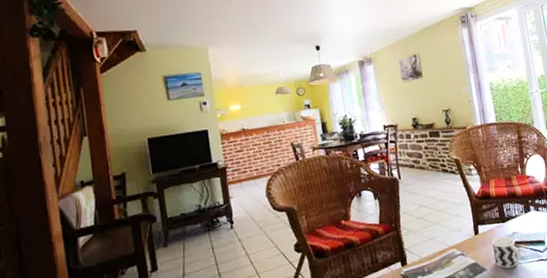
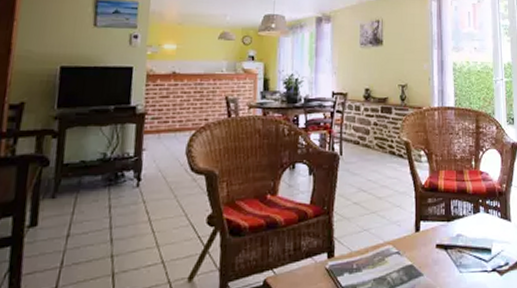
cup: present [492,237,521,269] -> none [433,238,463,277]

